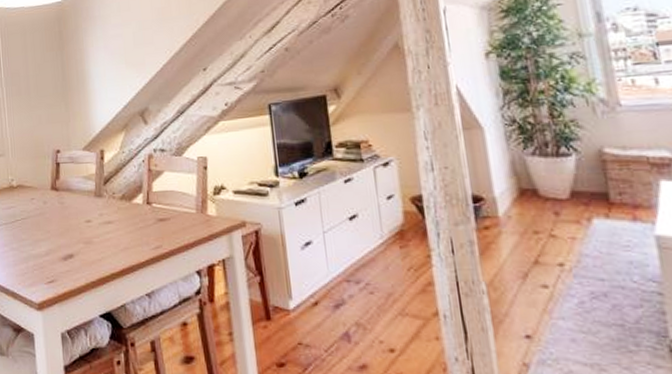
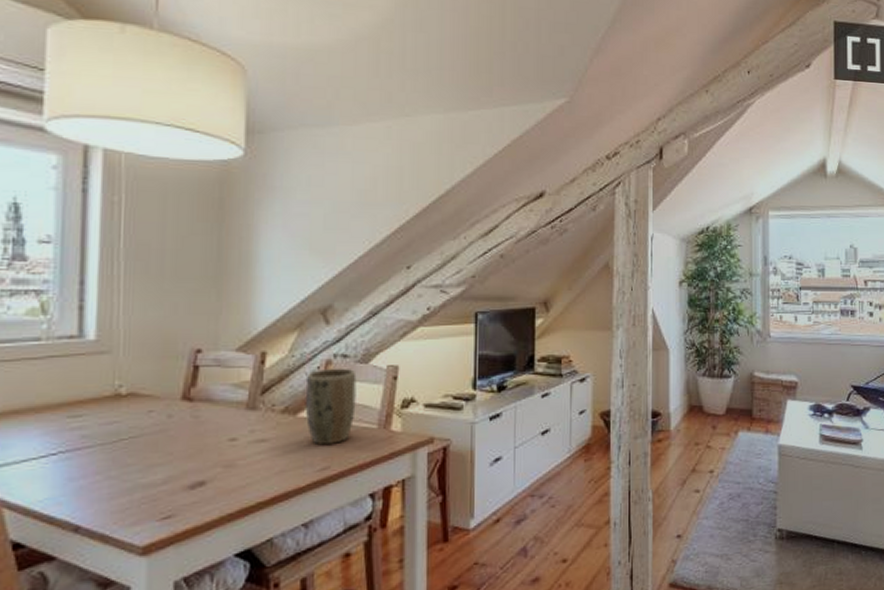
plant pot: none [135,160,177,226] -> present [305,368,357,444]

